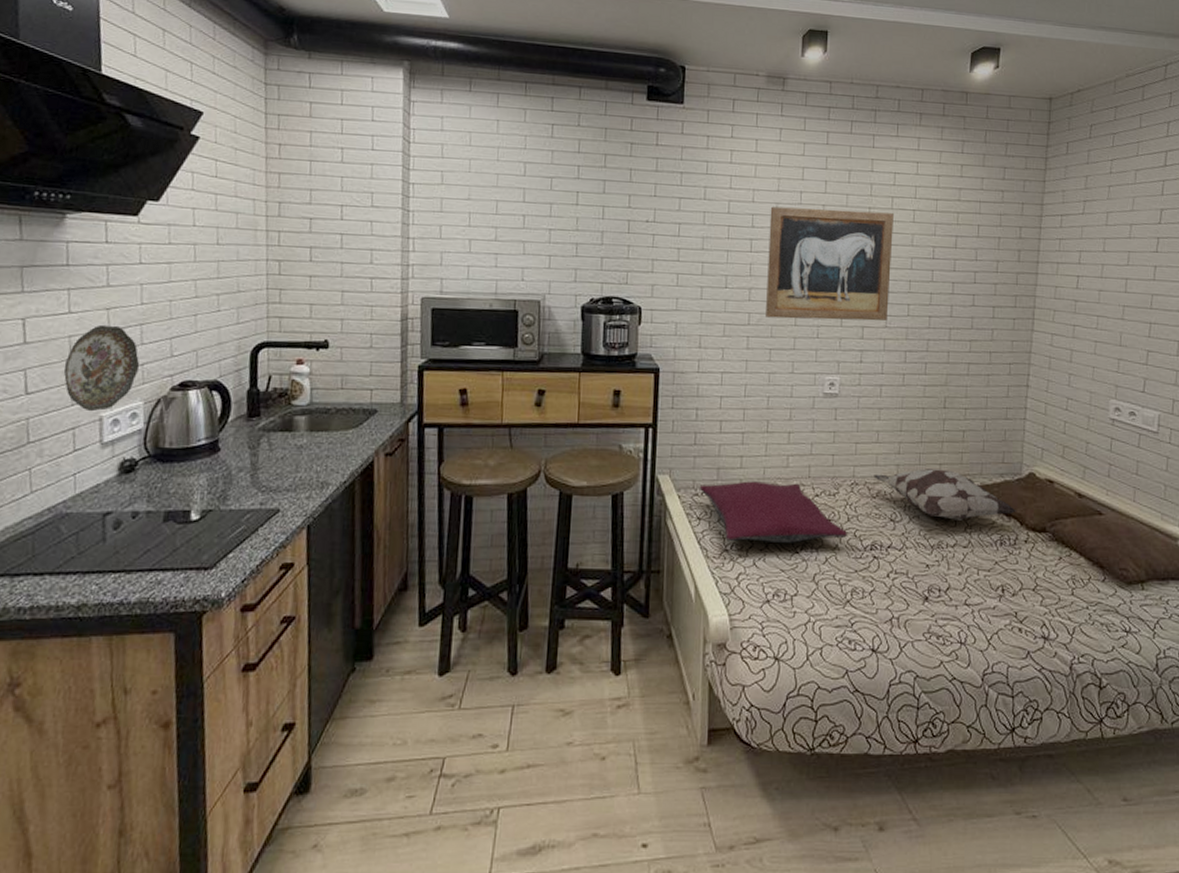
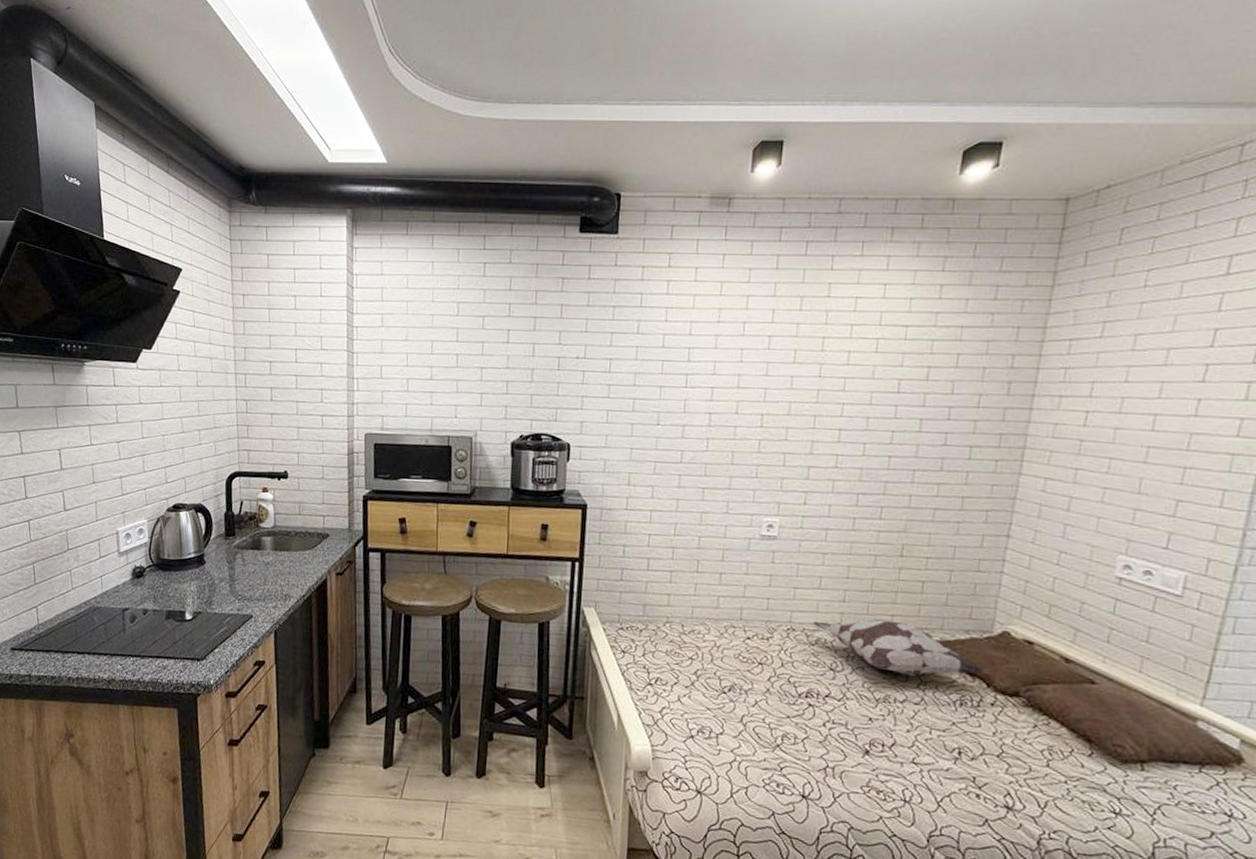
decorative plate: present [63,324,140,412] -> none [89,455,143,527]
pillow: present [699,481,848,543] -> none [624,619,782,683]
wall art: present [766,206,894,321] -> none [700,339,852,461]

